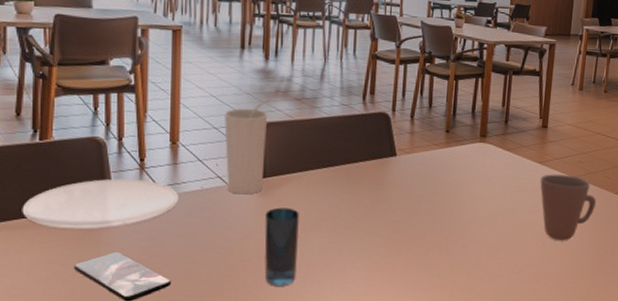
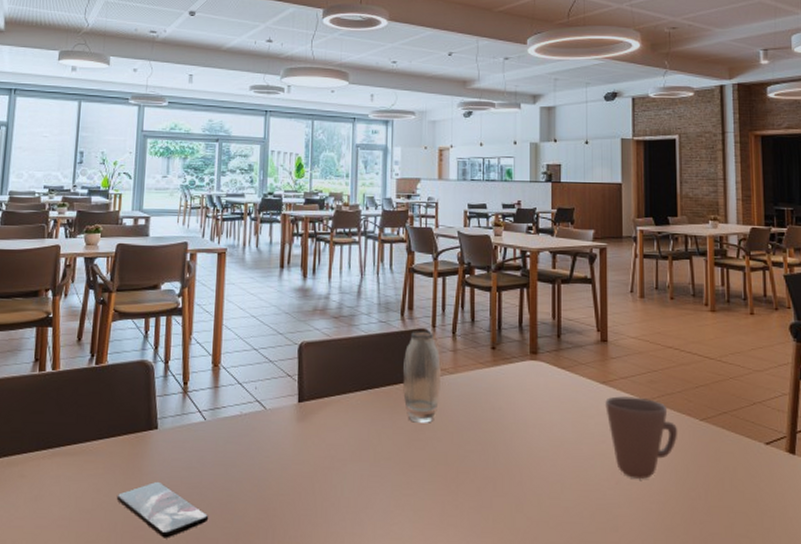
plate: present [22,178,178,231] -> none [75,403,218,458]
cup: present [224,97,270,195] -> none [264,316,308,420]
cup: present [264,207,299,285] -> none [302,434,338,525]
vase: none [361,114,399,197] -> present [402,331,441,423]

